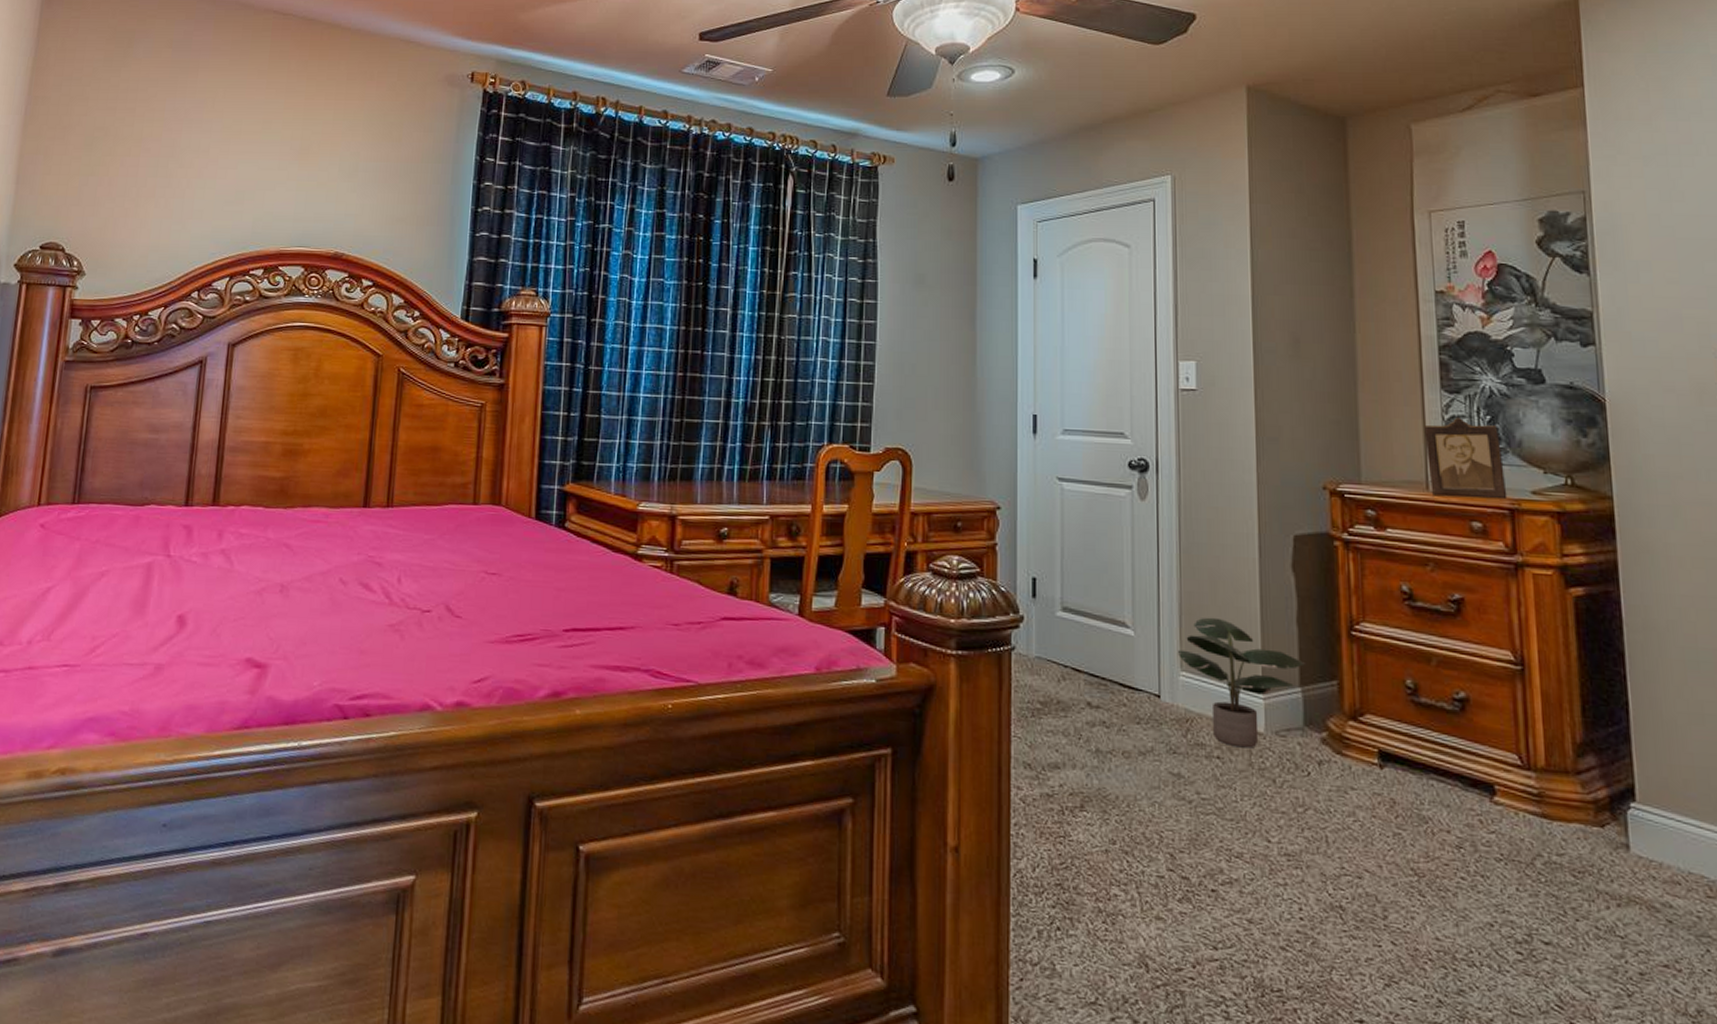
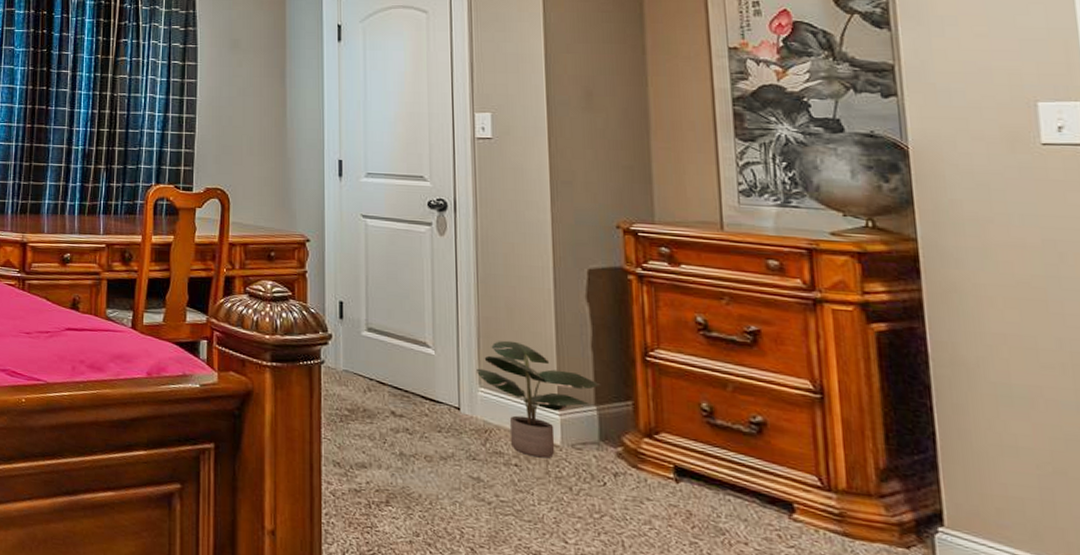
photo frame: present [1424,416,1508,500] -> none [718,163,805,240]

